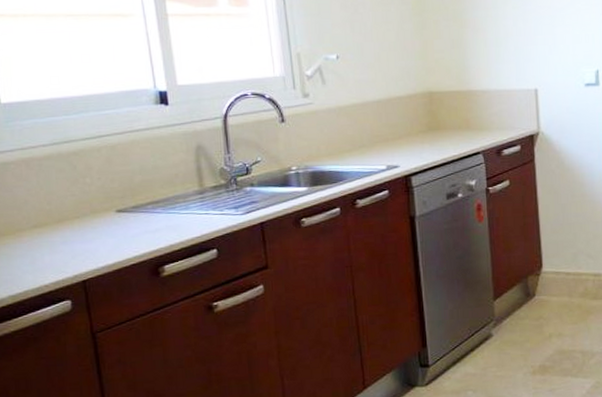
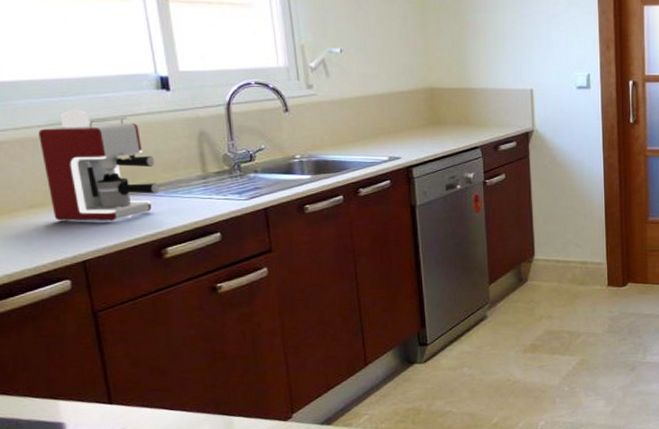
coffee maker: none [43,127,158,240] -> present [38,110,160,222]

